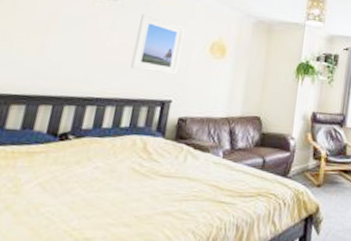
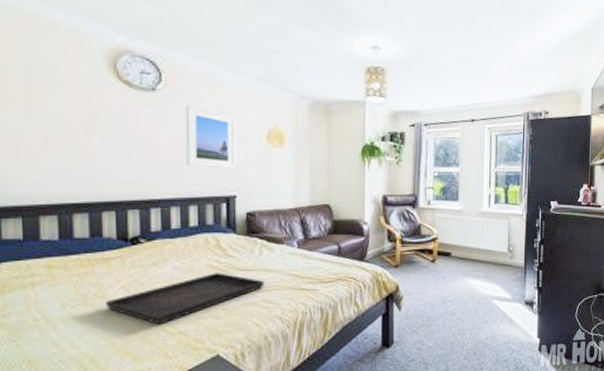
serving tray: none [16,177,184,229] -> present [104,273,265,325]

